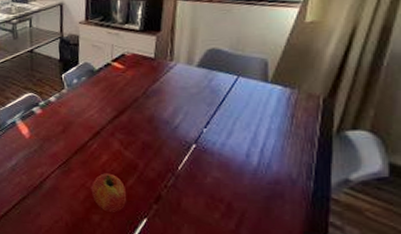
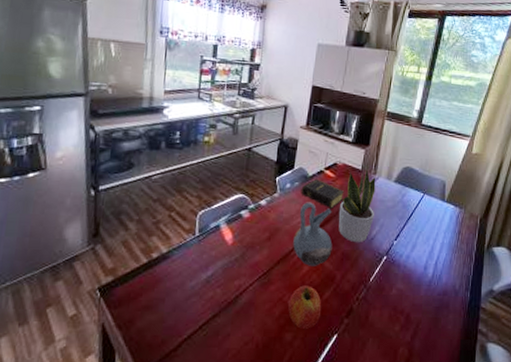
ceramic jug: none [88,95,131,156] -> present [293,202,333,266]
book: none [89,71,138,100] -> present [301,178,345,209]
potted plant: none [133,54,176,132] -> present [338,167,376,243]

